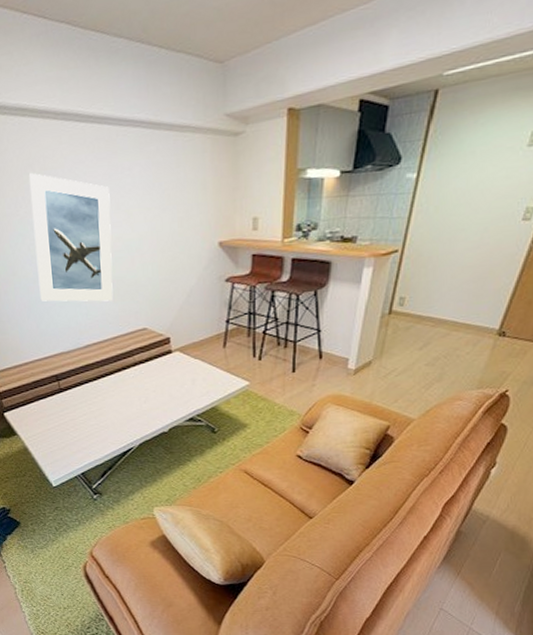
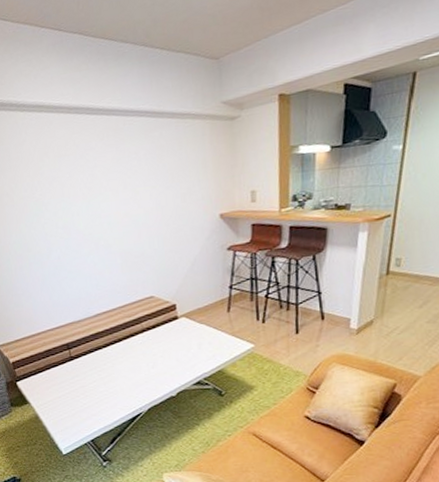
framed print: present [29,172,113,302] -> none [44,159,122,275]

